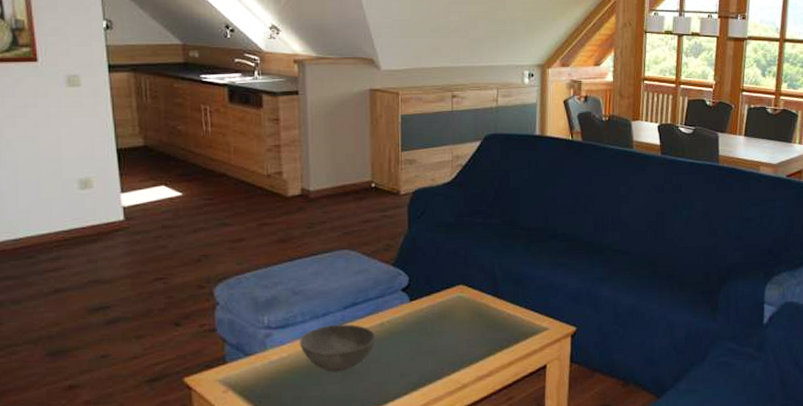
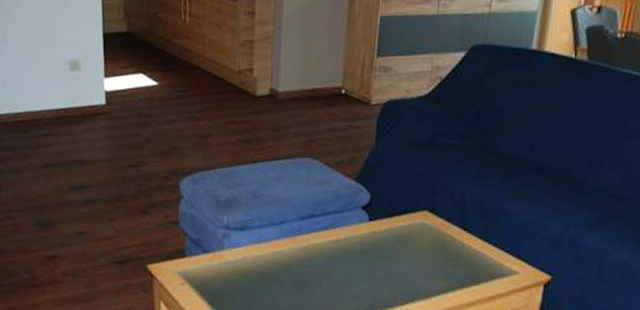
bowl: present [300,324,376,373] -> none [255,234,331,284]

